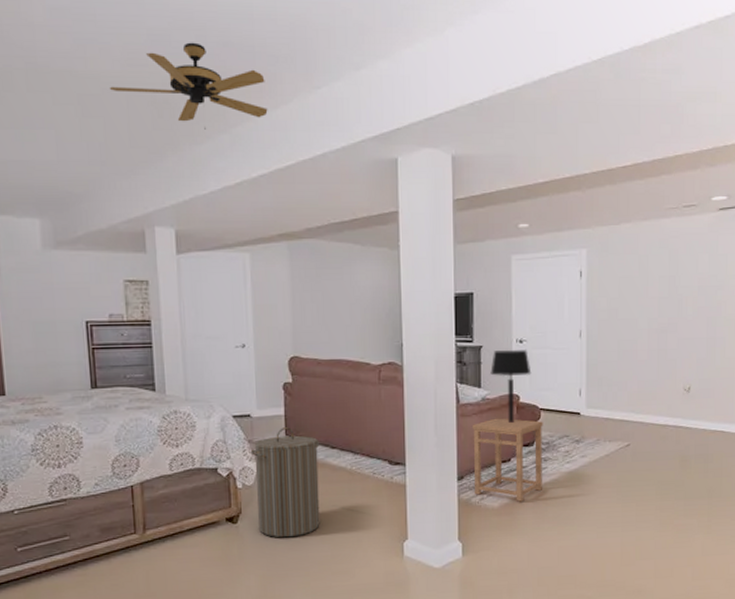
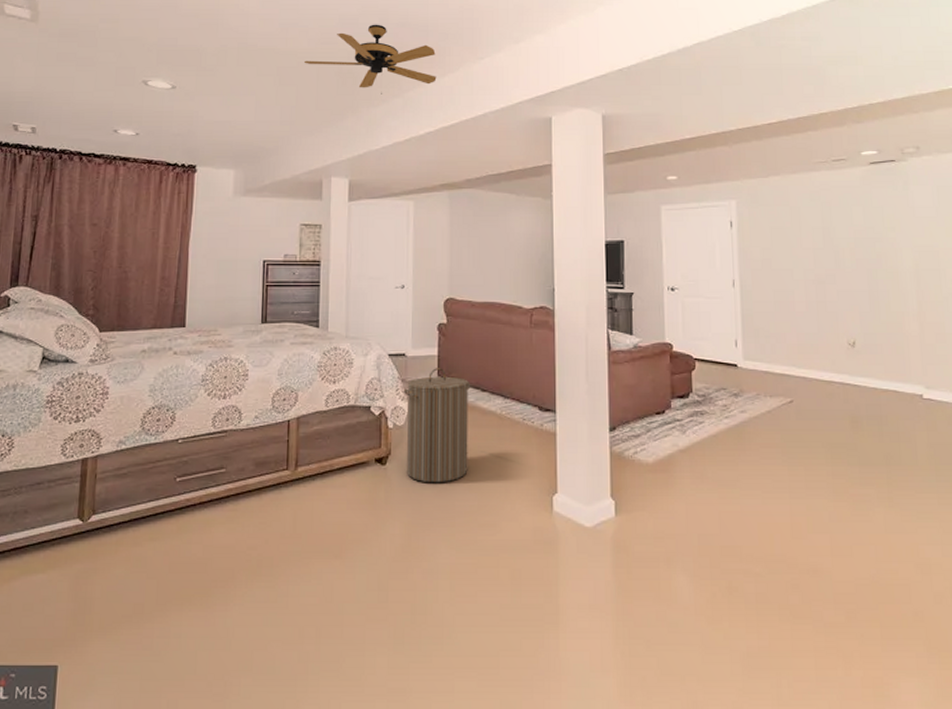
side table: present [473,418,543,502] -> none [625,367,700,458]
table lamp: present [490,349,532,424] -> none [642,297,684,373]

